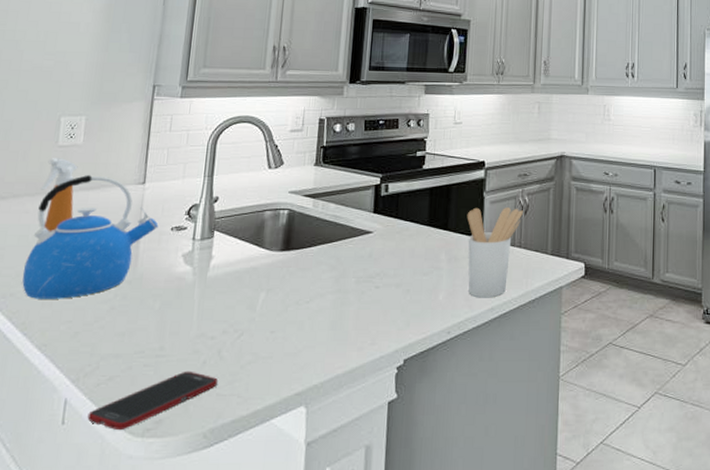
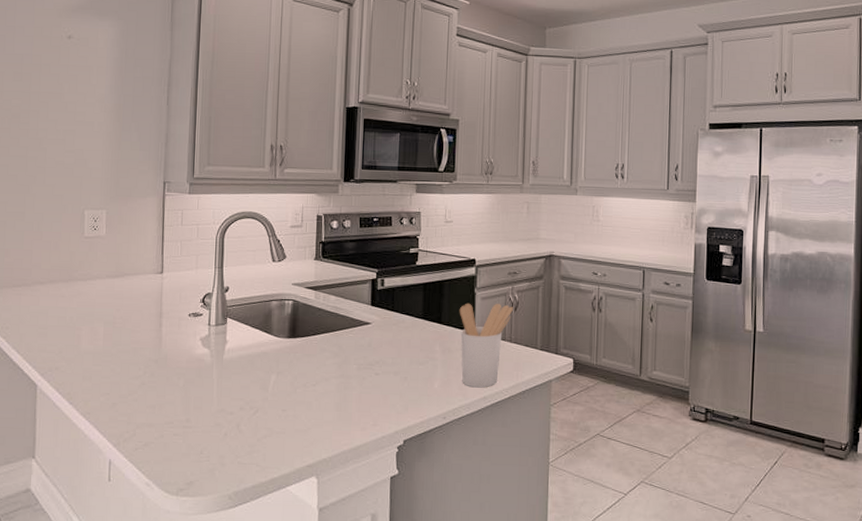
kettle: present [22,175,159,299] -> none [64,264,178,374]
spray bottle: present [40,158,78,232] -> none [72,248,103,315]
cell phone: present [87,371,219,431] -> none [129,441,239,489]

